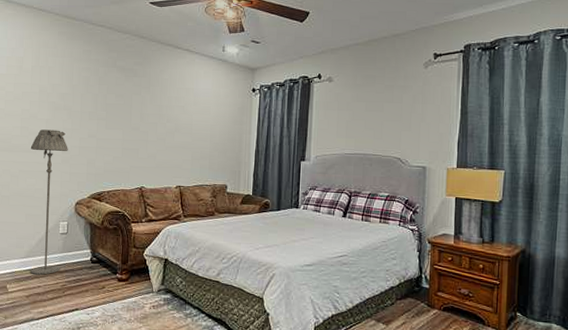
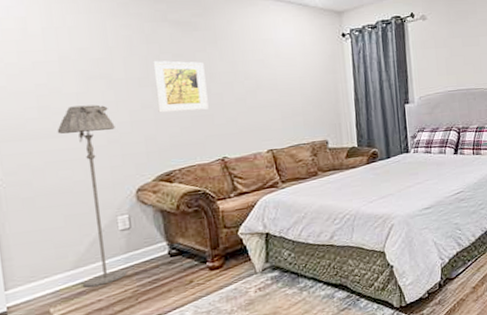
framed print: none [99,98,138,145] -> present [153,60,209,113]

